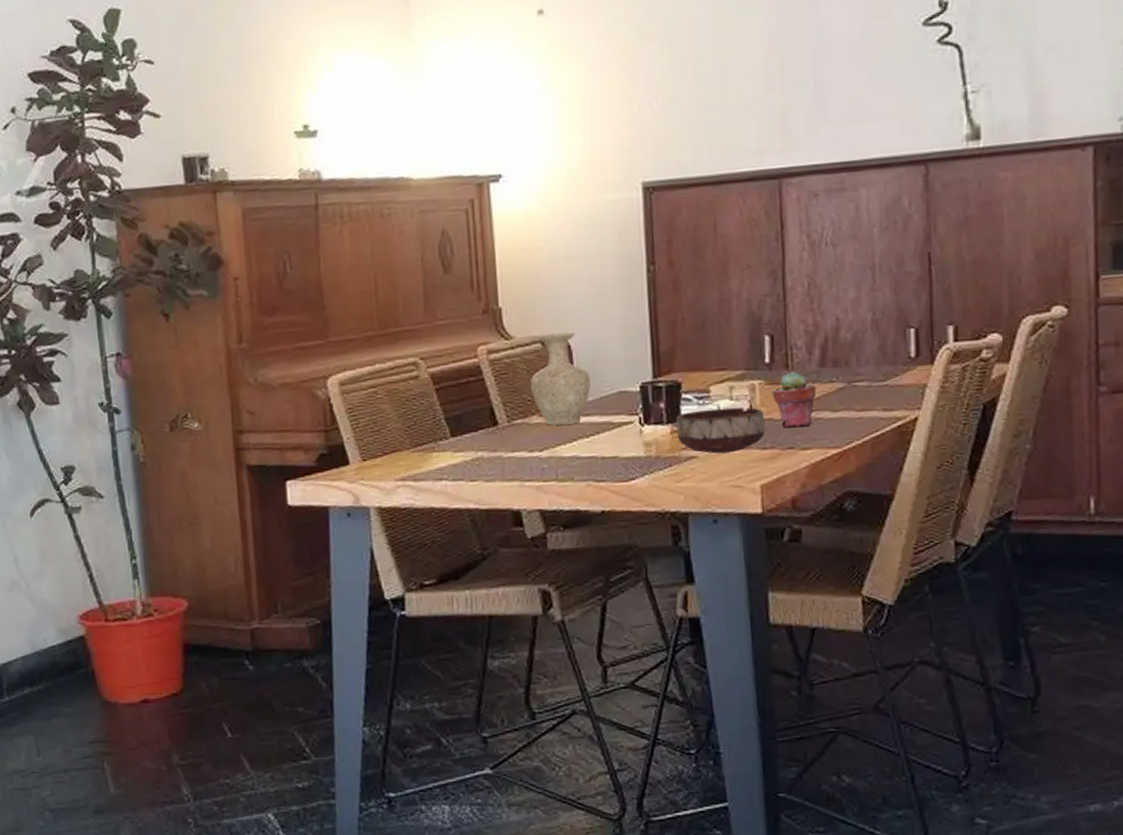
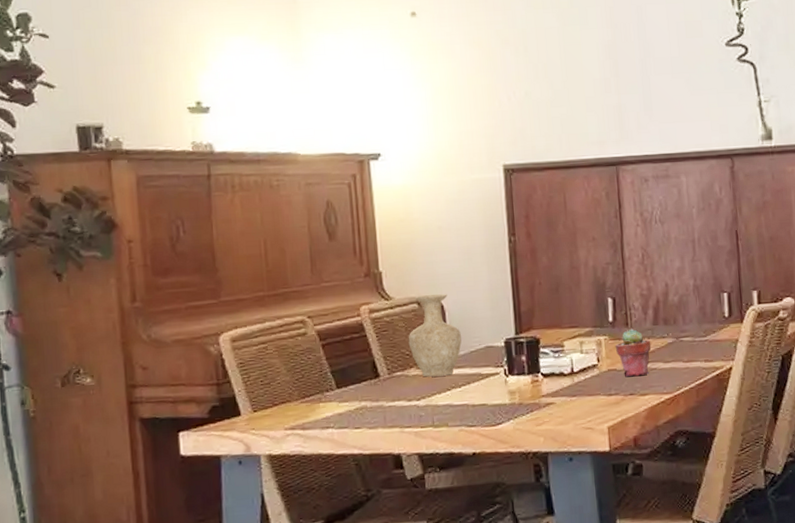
bowl: present [676,407,766,454] -> none [536,359,611,400]

